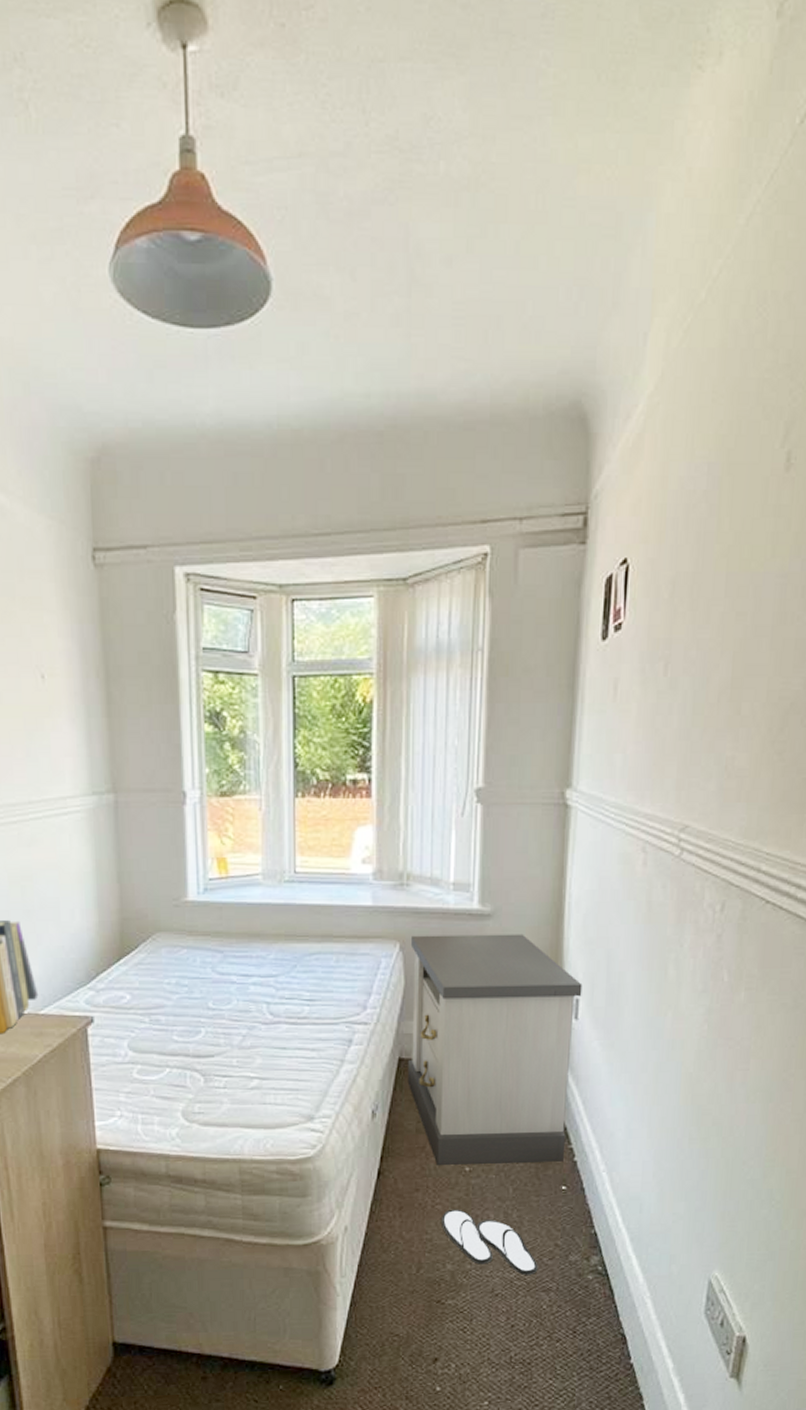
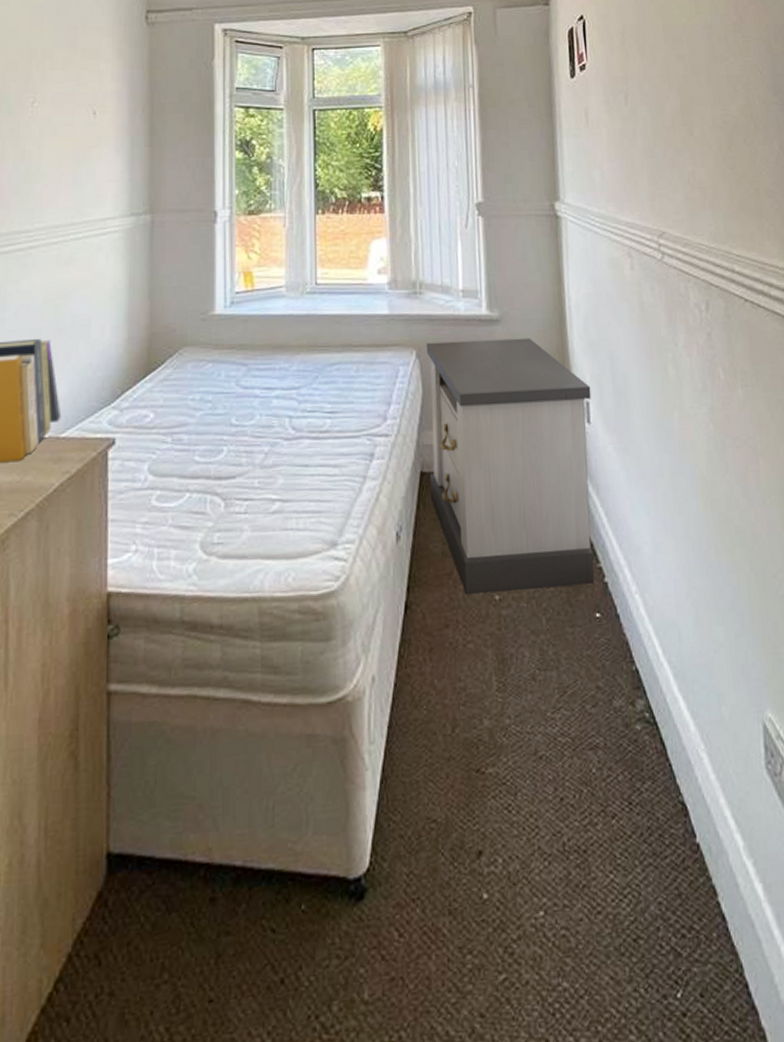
slippers: present [441,1209,538,1275] -> none [474,647,582,729]

